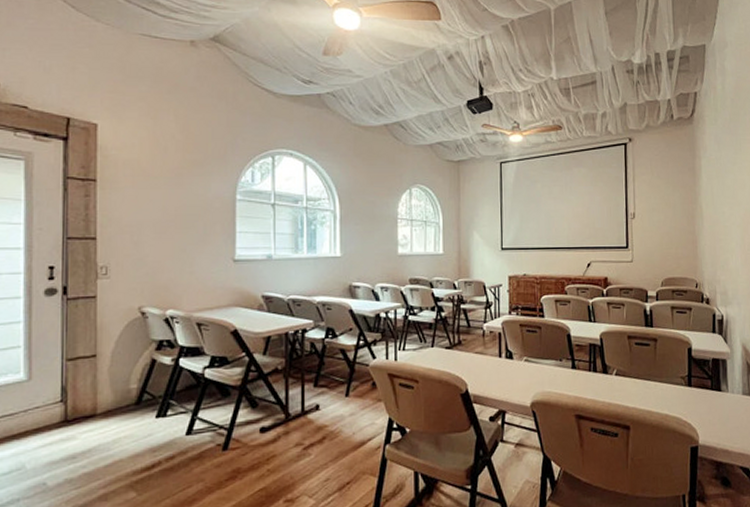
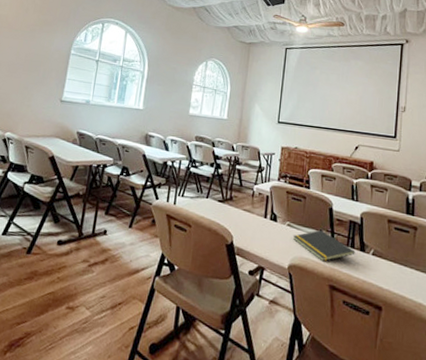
notepad: none [531,359,598,392] -> present [292,229,355,262]

